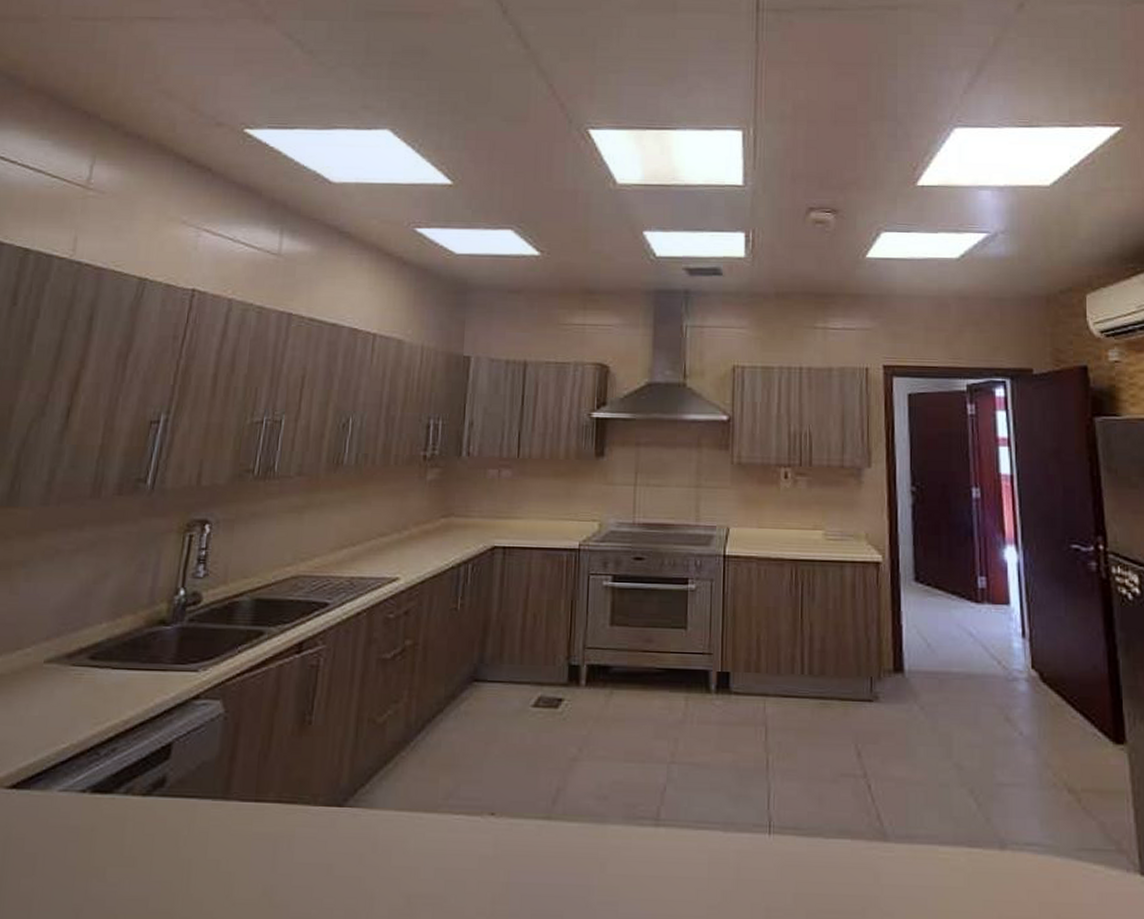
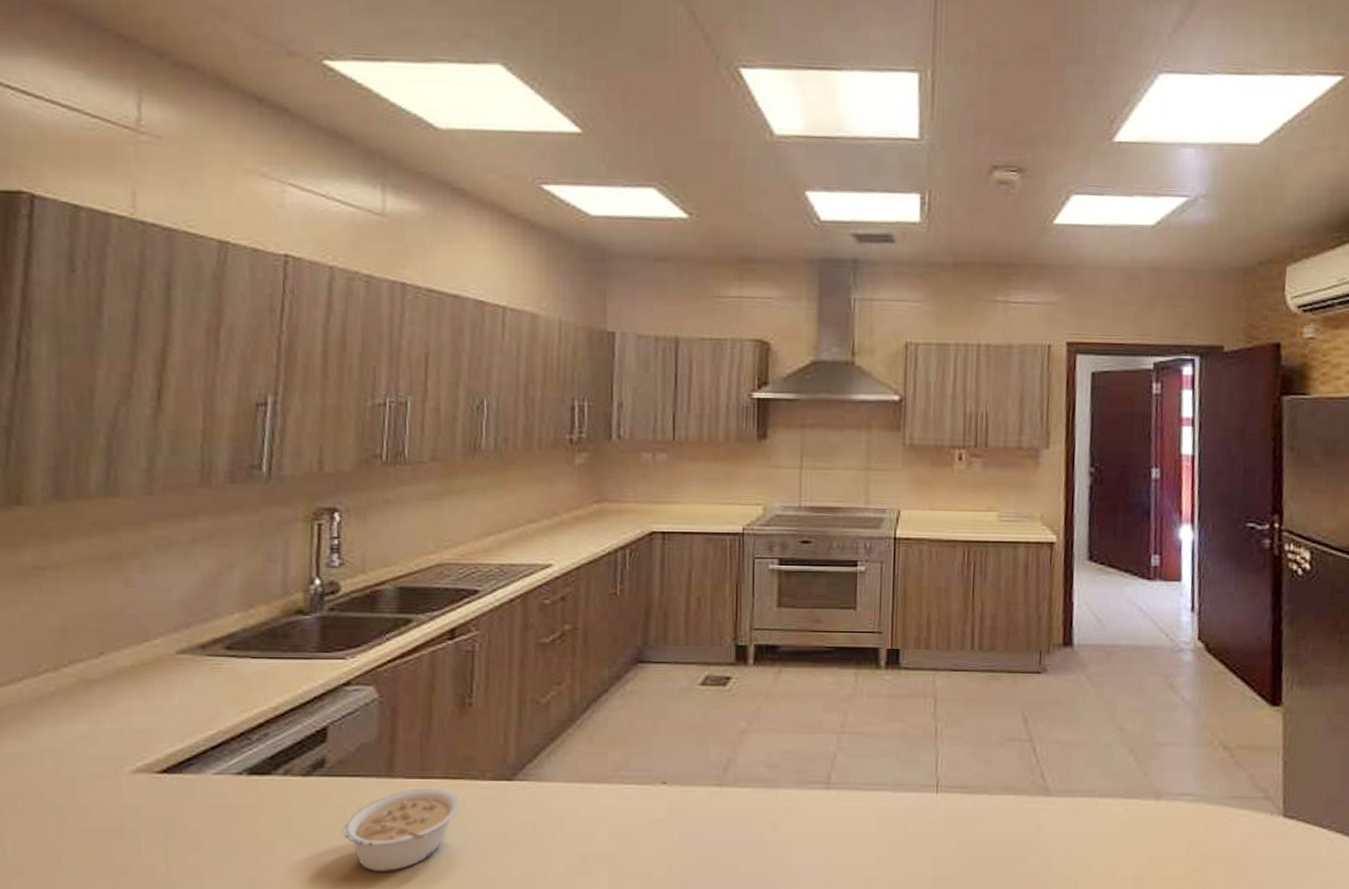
legume: none [173,811,292,906] -> present [342,787,462,871]

